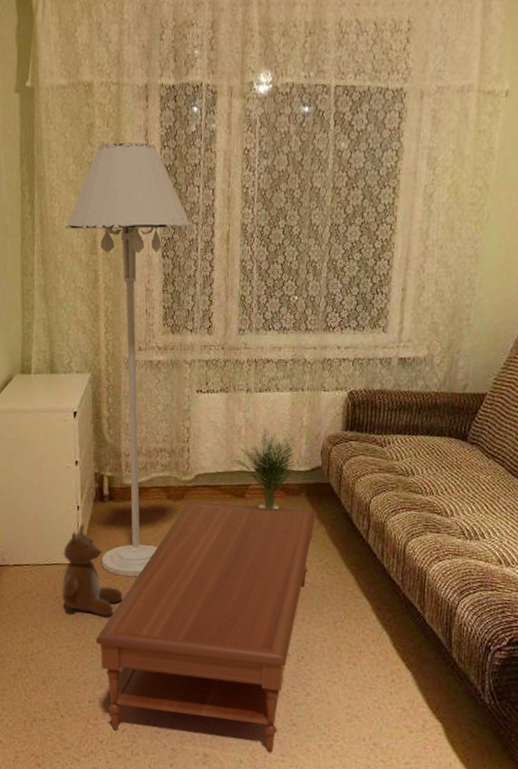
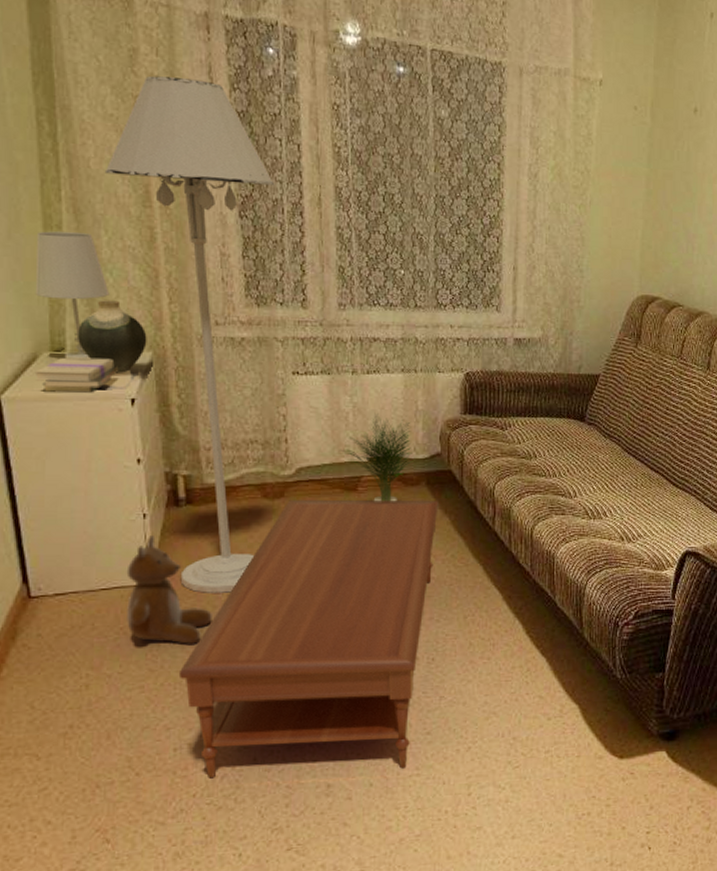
books: none [9,378,66,408] -> present [34,358,118,394]
table lamp: none [13,278,64,381] -> present [34,231,110,360]
vase: none [40,332,88,391] -> present [78,300,147,373]

